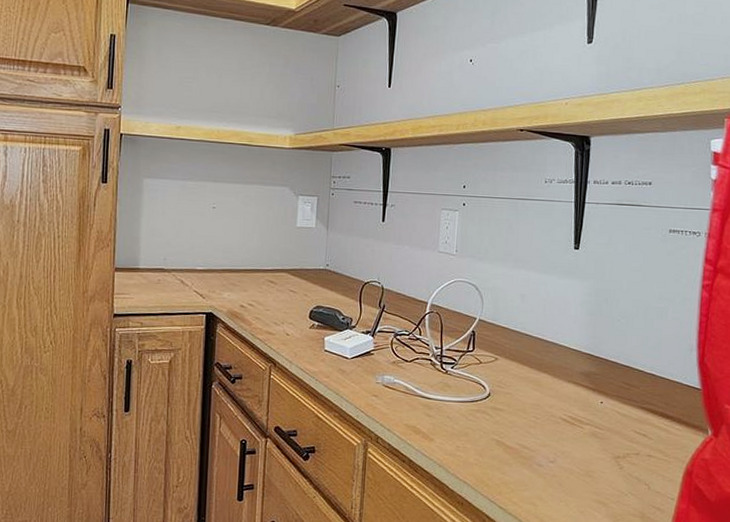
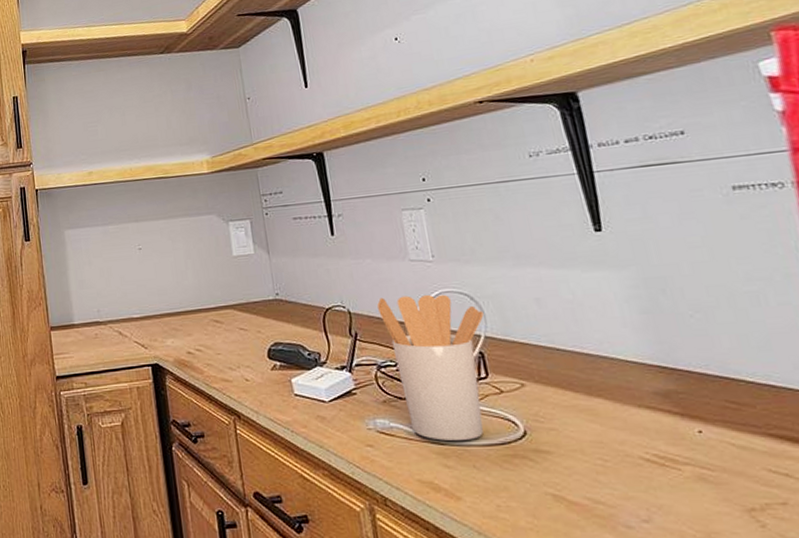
utensil holder: none [405,279,482,397] -> present [377,294,484,441]

